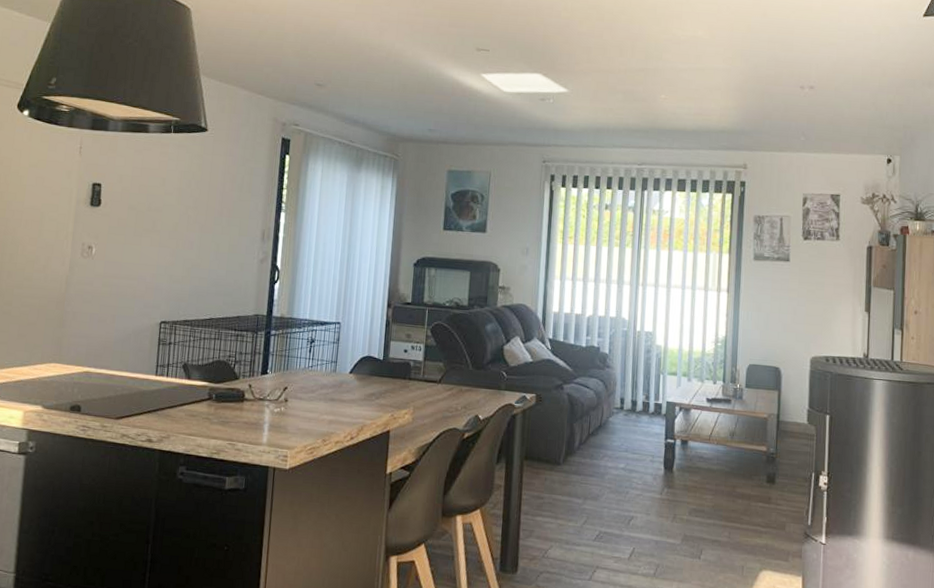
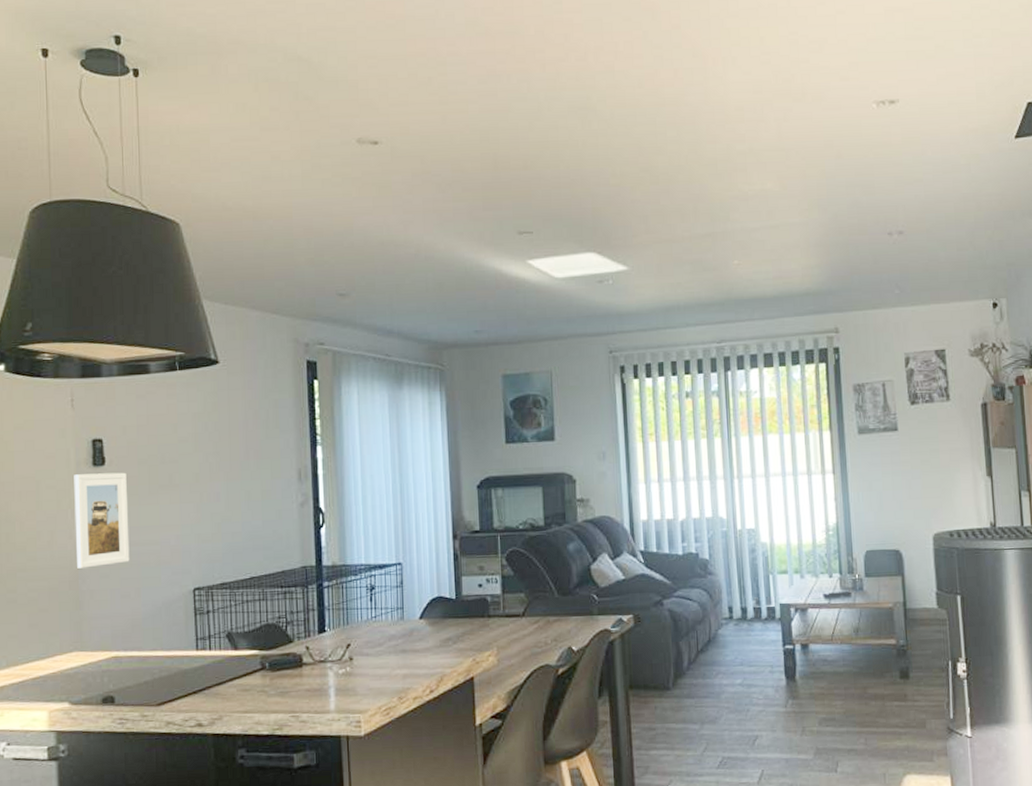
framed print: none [65,211,117,293] -> present [74,472,130,569]

